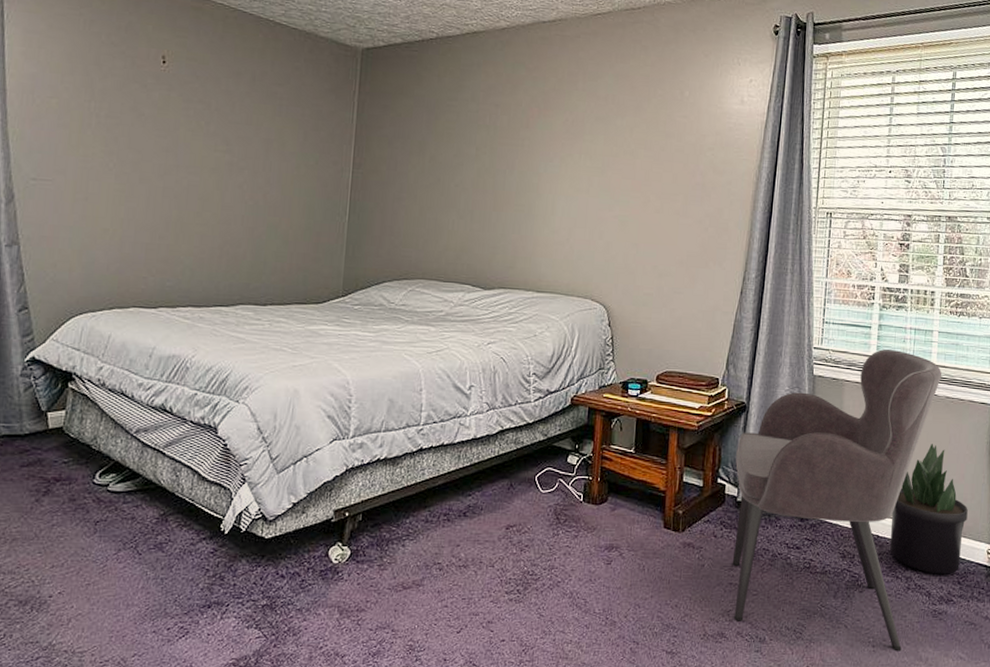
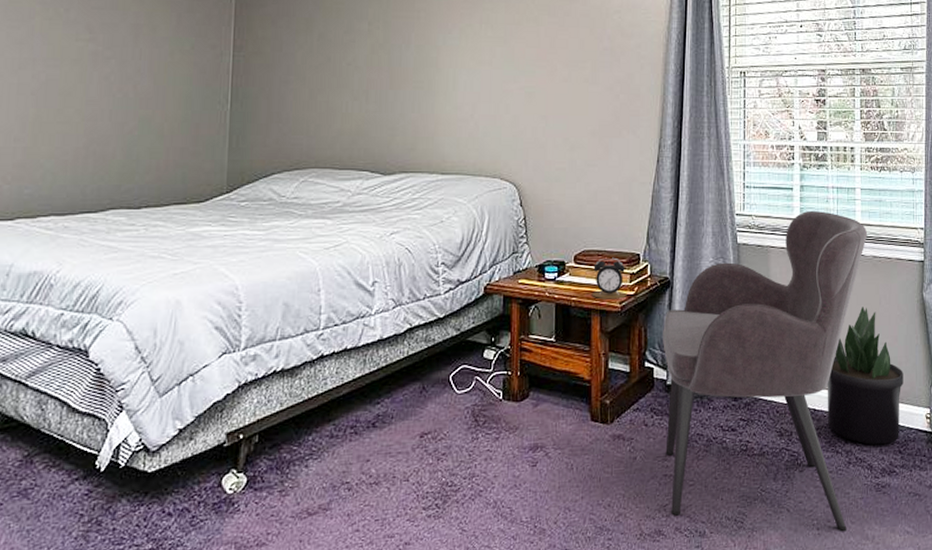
alarm clock: none [671,379,705,419] -> present [592,257,627,300]

